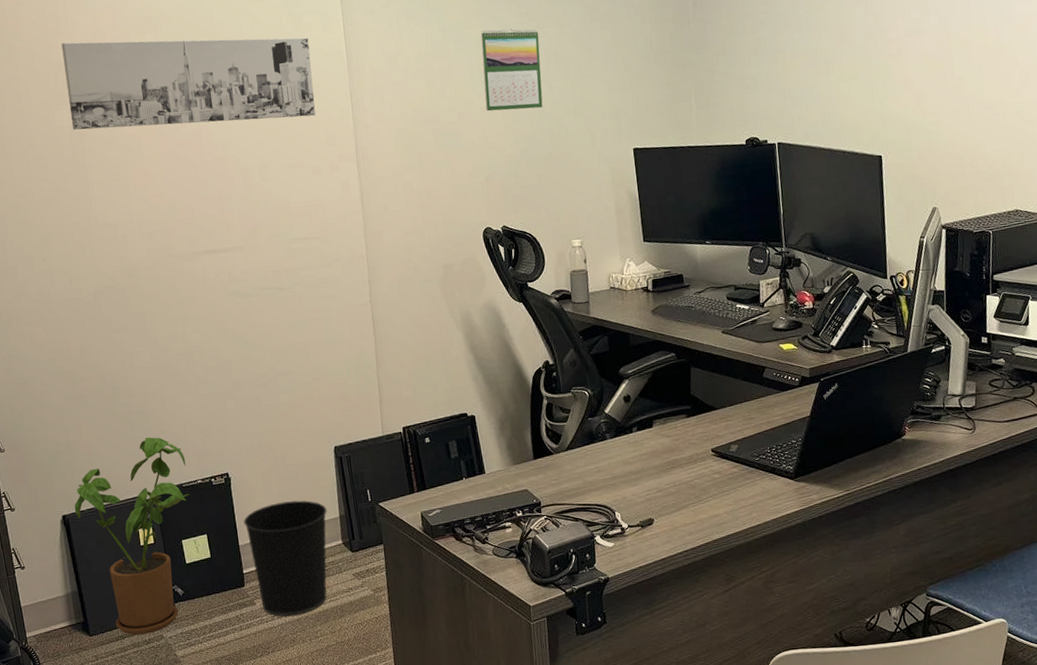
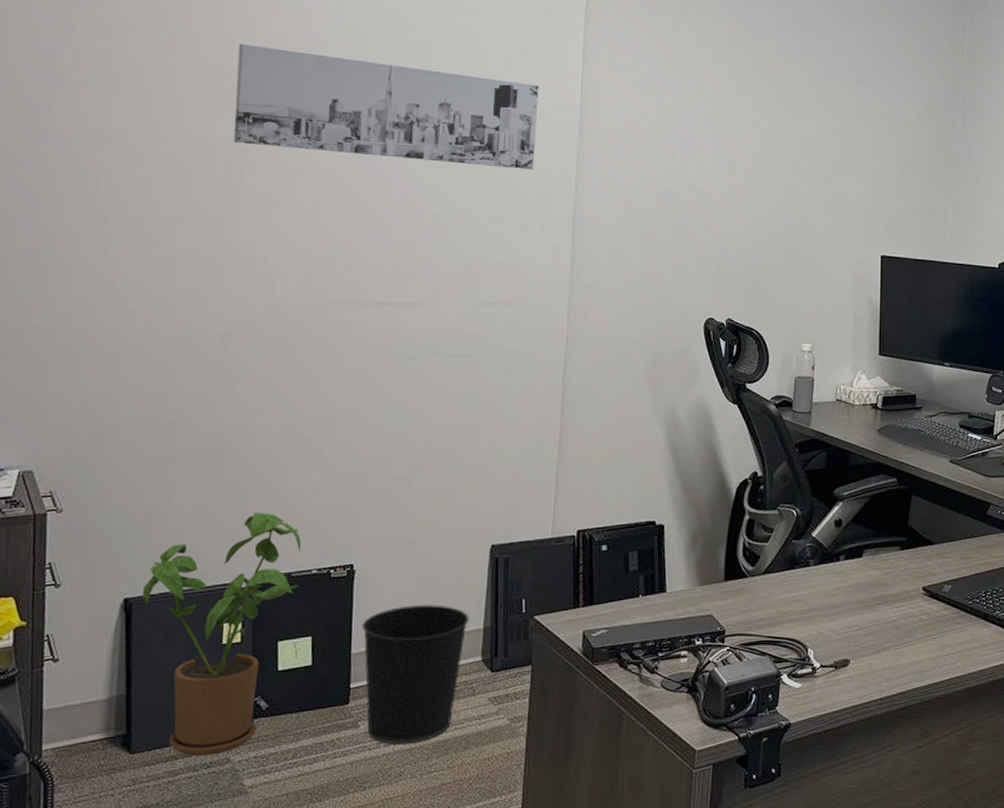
calendar: present [480,28,543,111] -> none [728,109,797,198]

